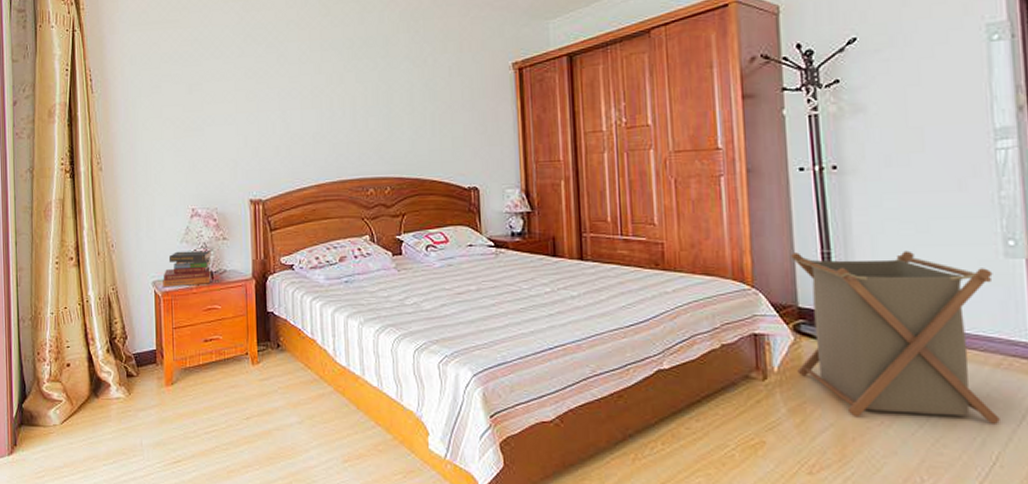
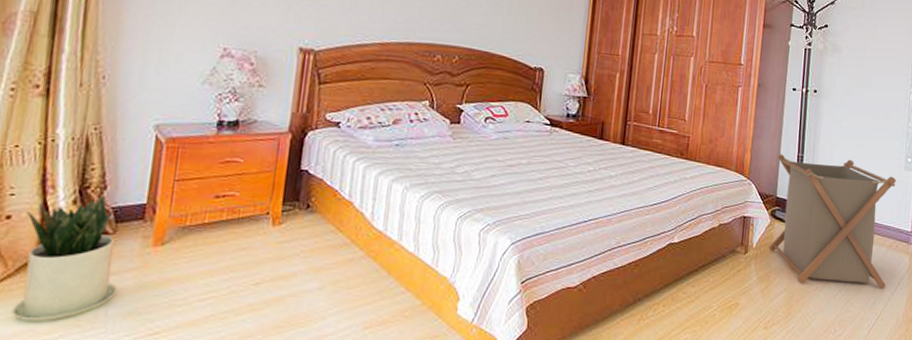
planter: none [79,344,147,450] -> present [11,195,118,322]
books: present [163,251,212,287] -> none [169,93,241,134]

